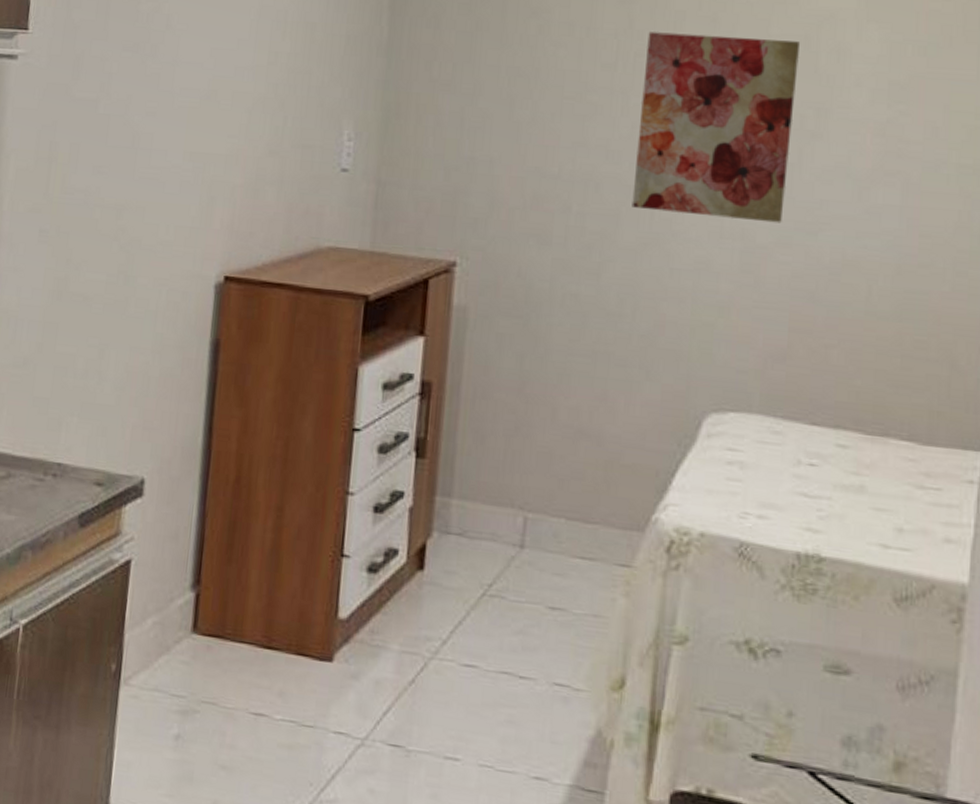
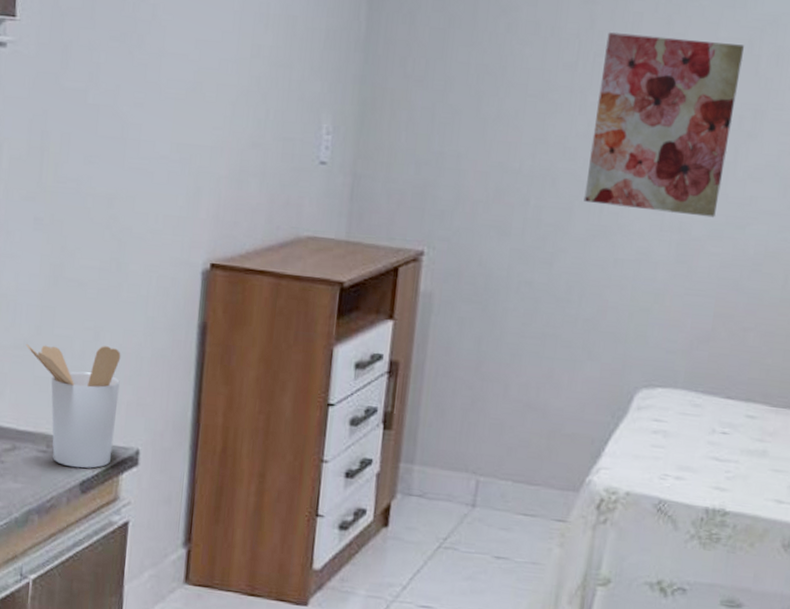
utensil holder: none [25,362,127,499] -> present [26,344,121,468]

